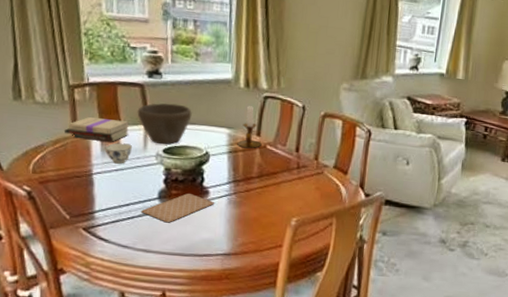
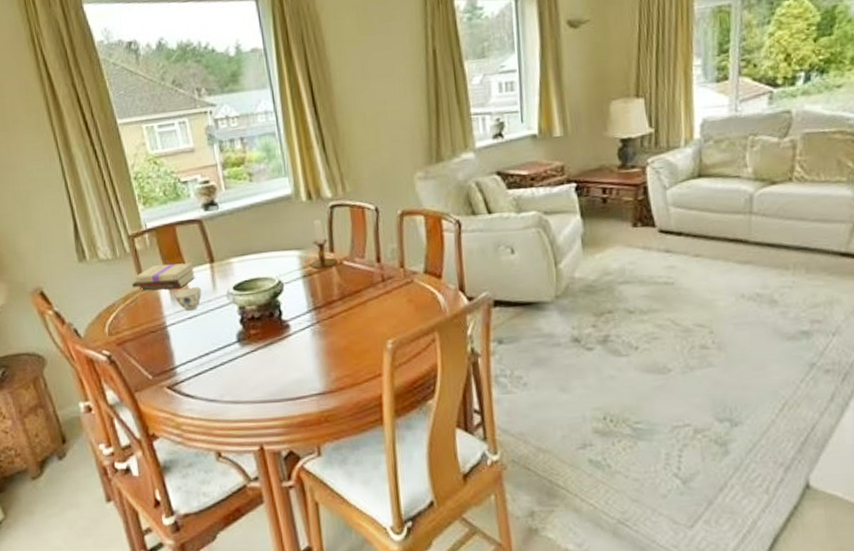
bowl: present [137,103,192,144] -> none [200,233,257,281]
placemat: present [141,193,214,223] -> none [222,330,297,368]

